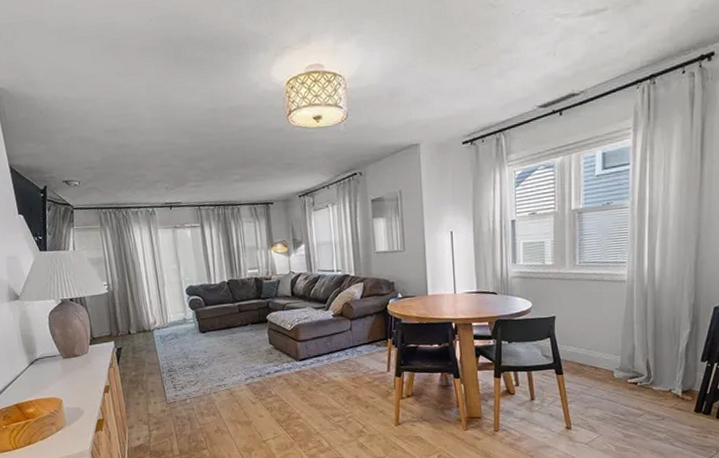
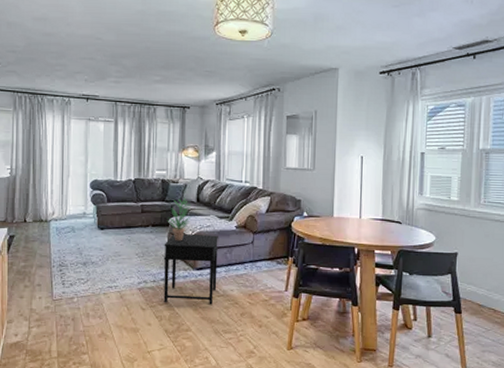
potted plant: none [265,294,288,335] -> present [167,198,192,240]
side table: none [265,326,321,395] -> present [163,234,218,305]

